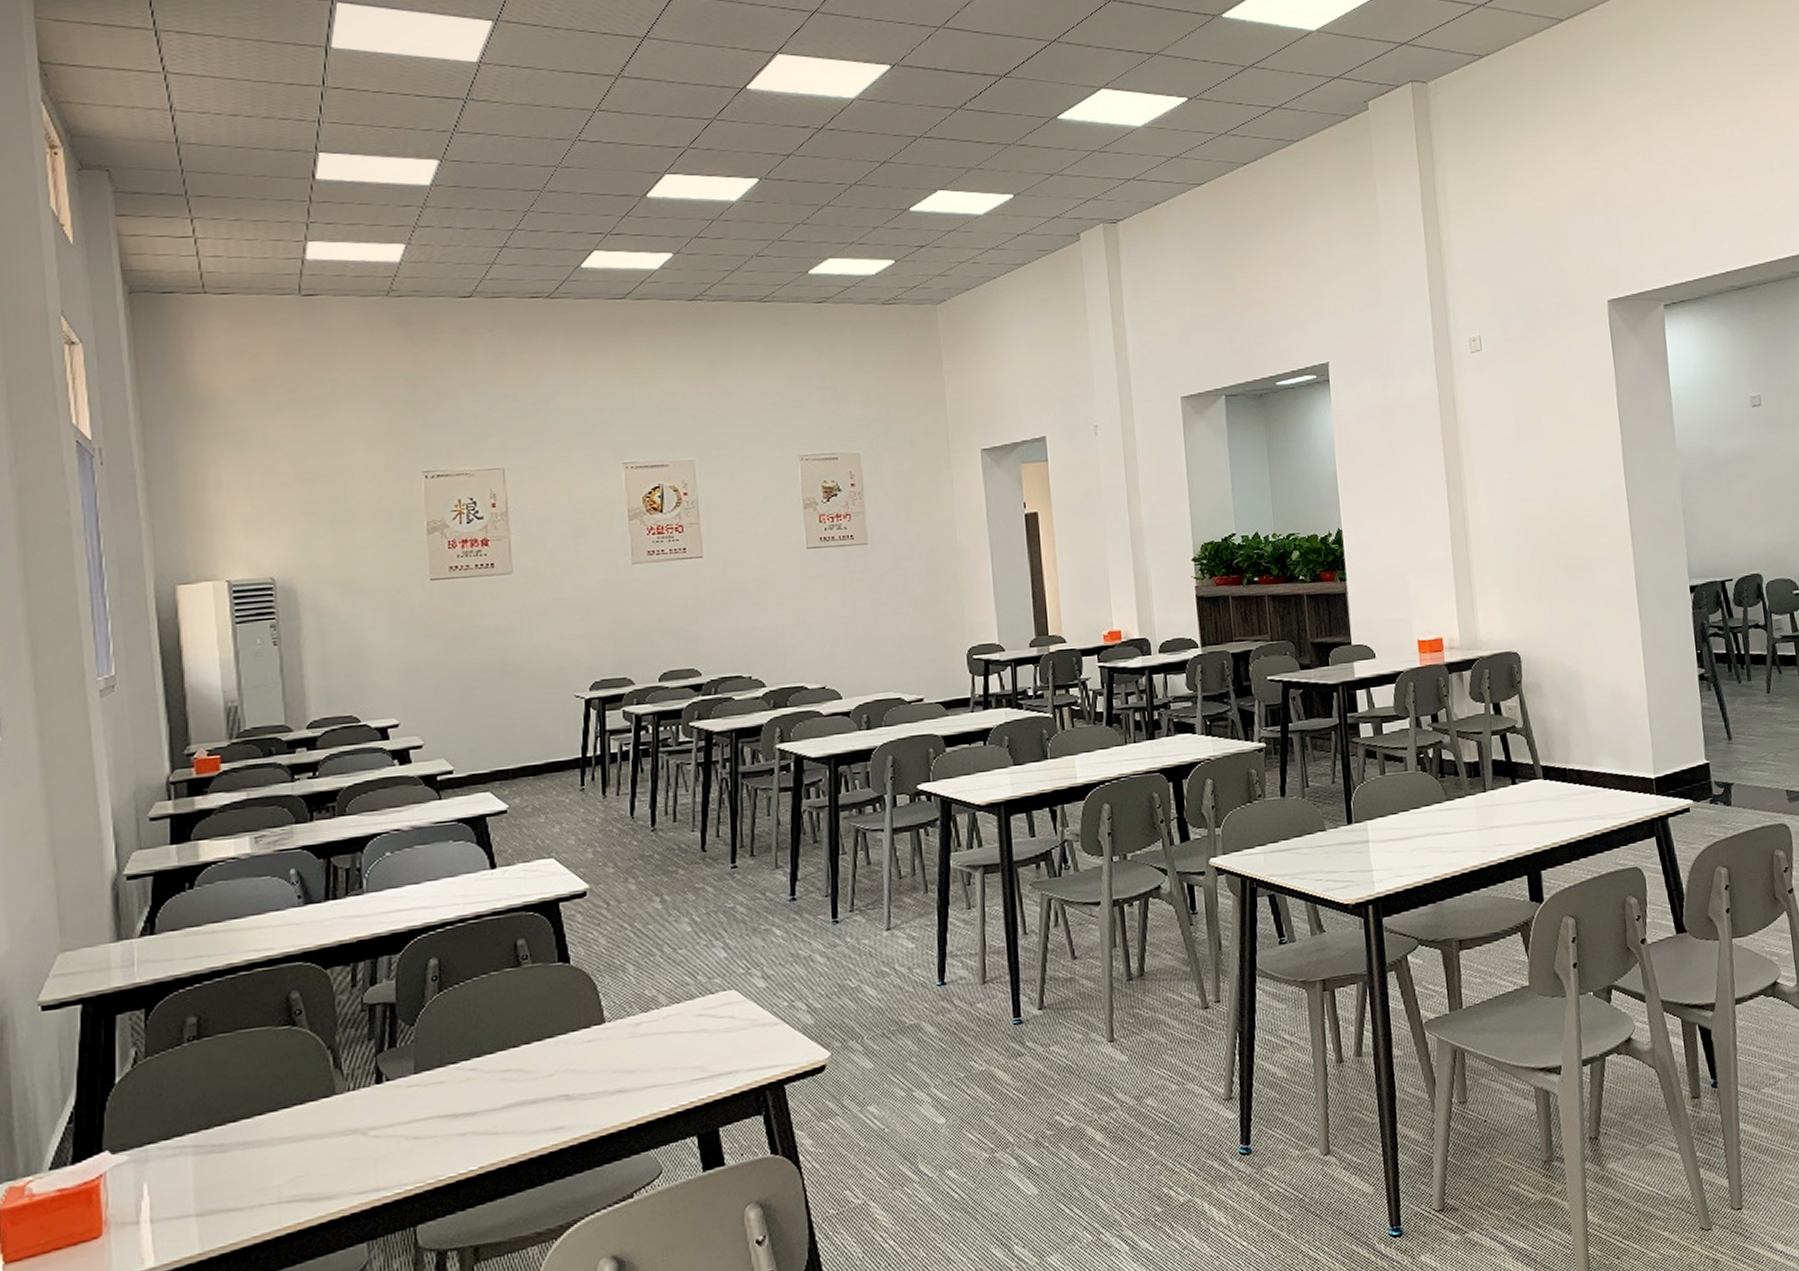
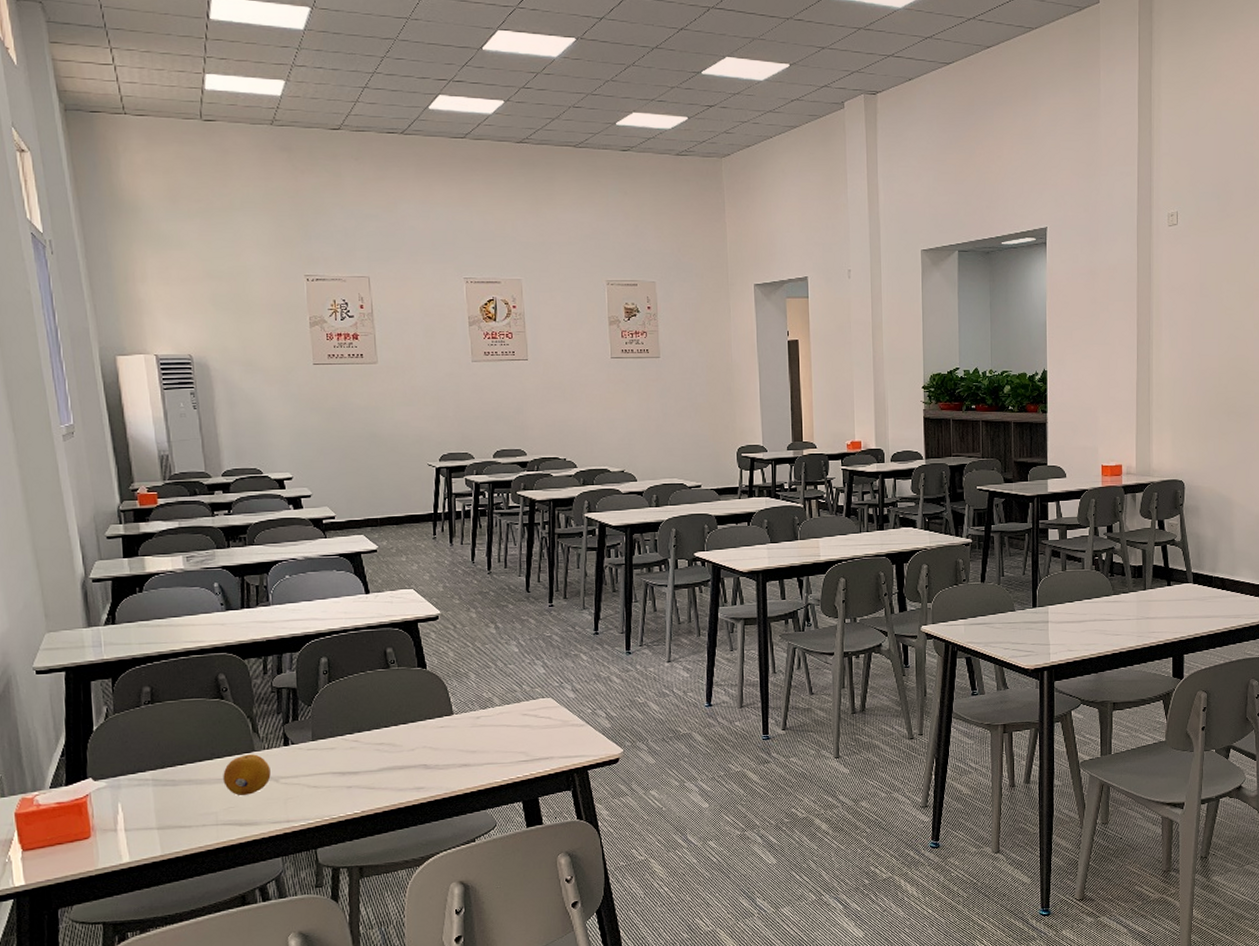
fruit: none [291,1098,356,1159] -> present [223,754,271,795]

